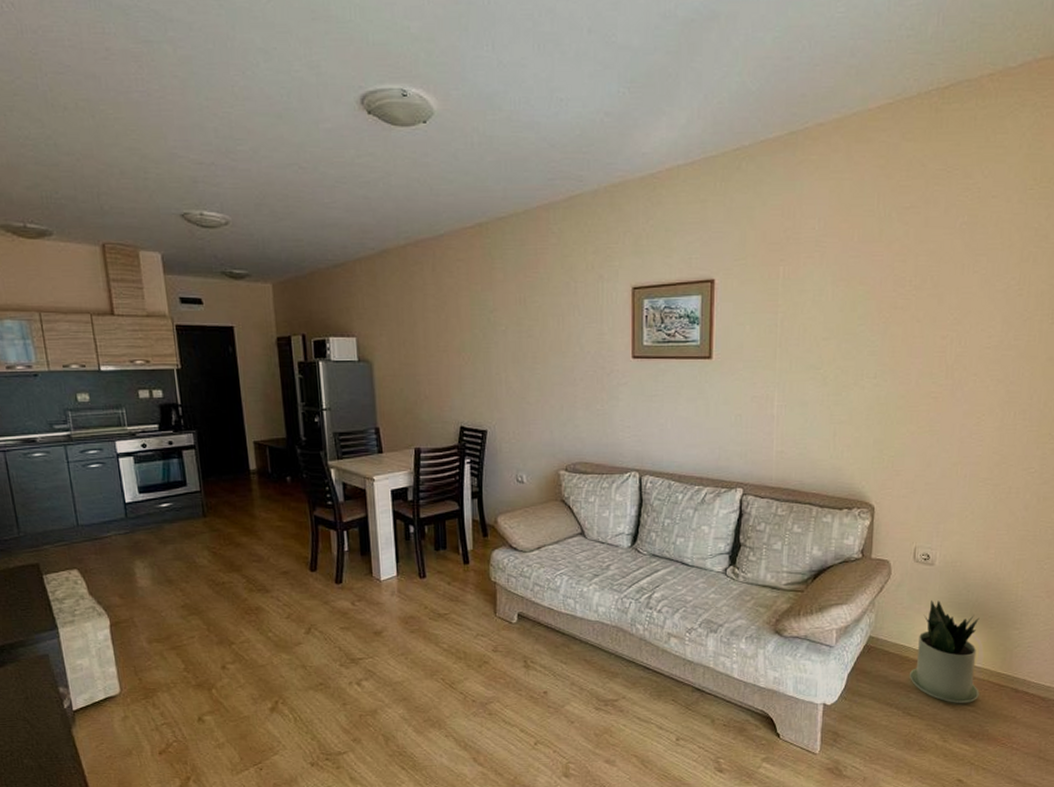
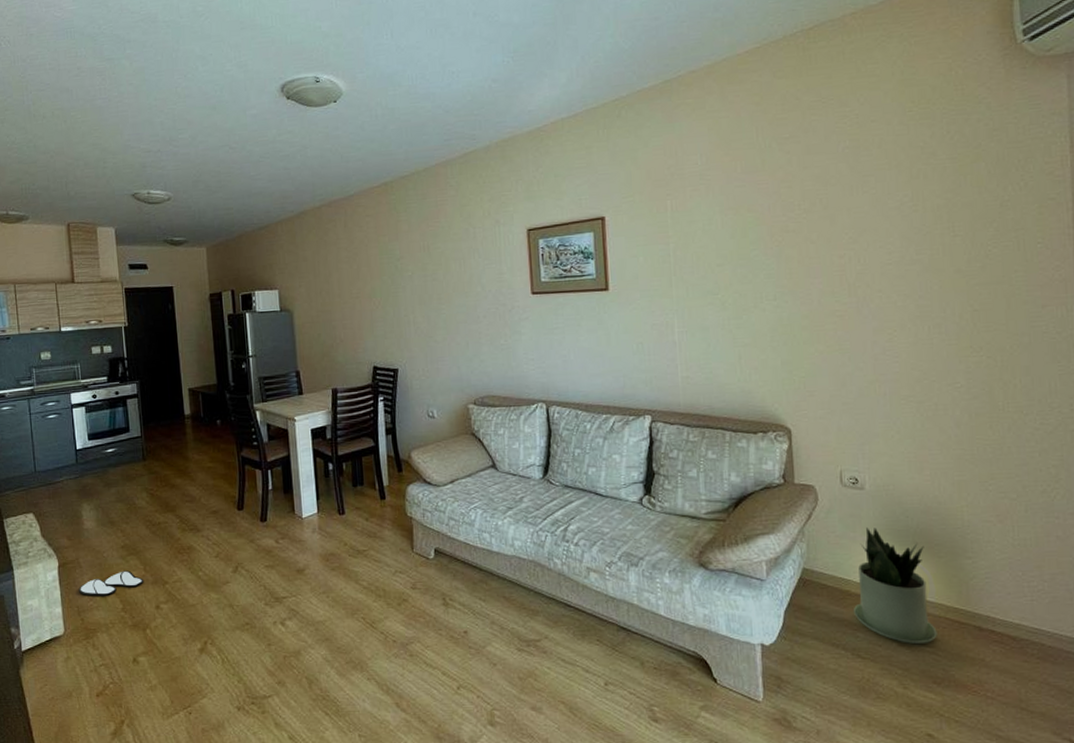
slippers: none [134,630,208,656] -> present [79,570,144,596]

